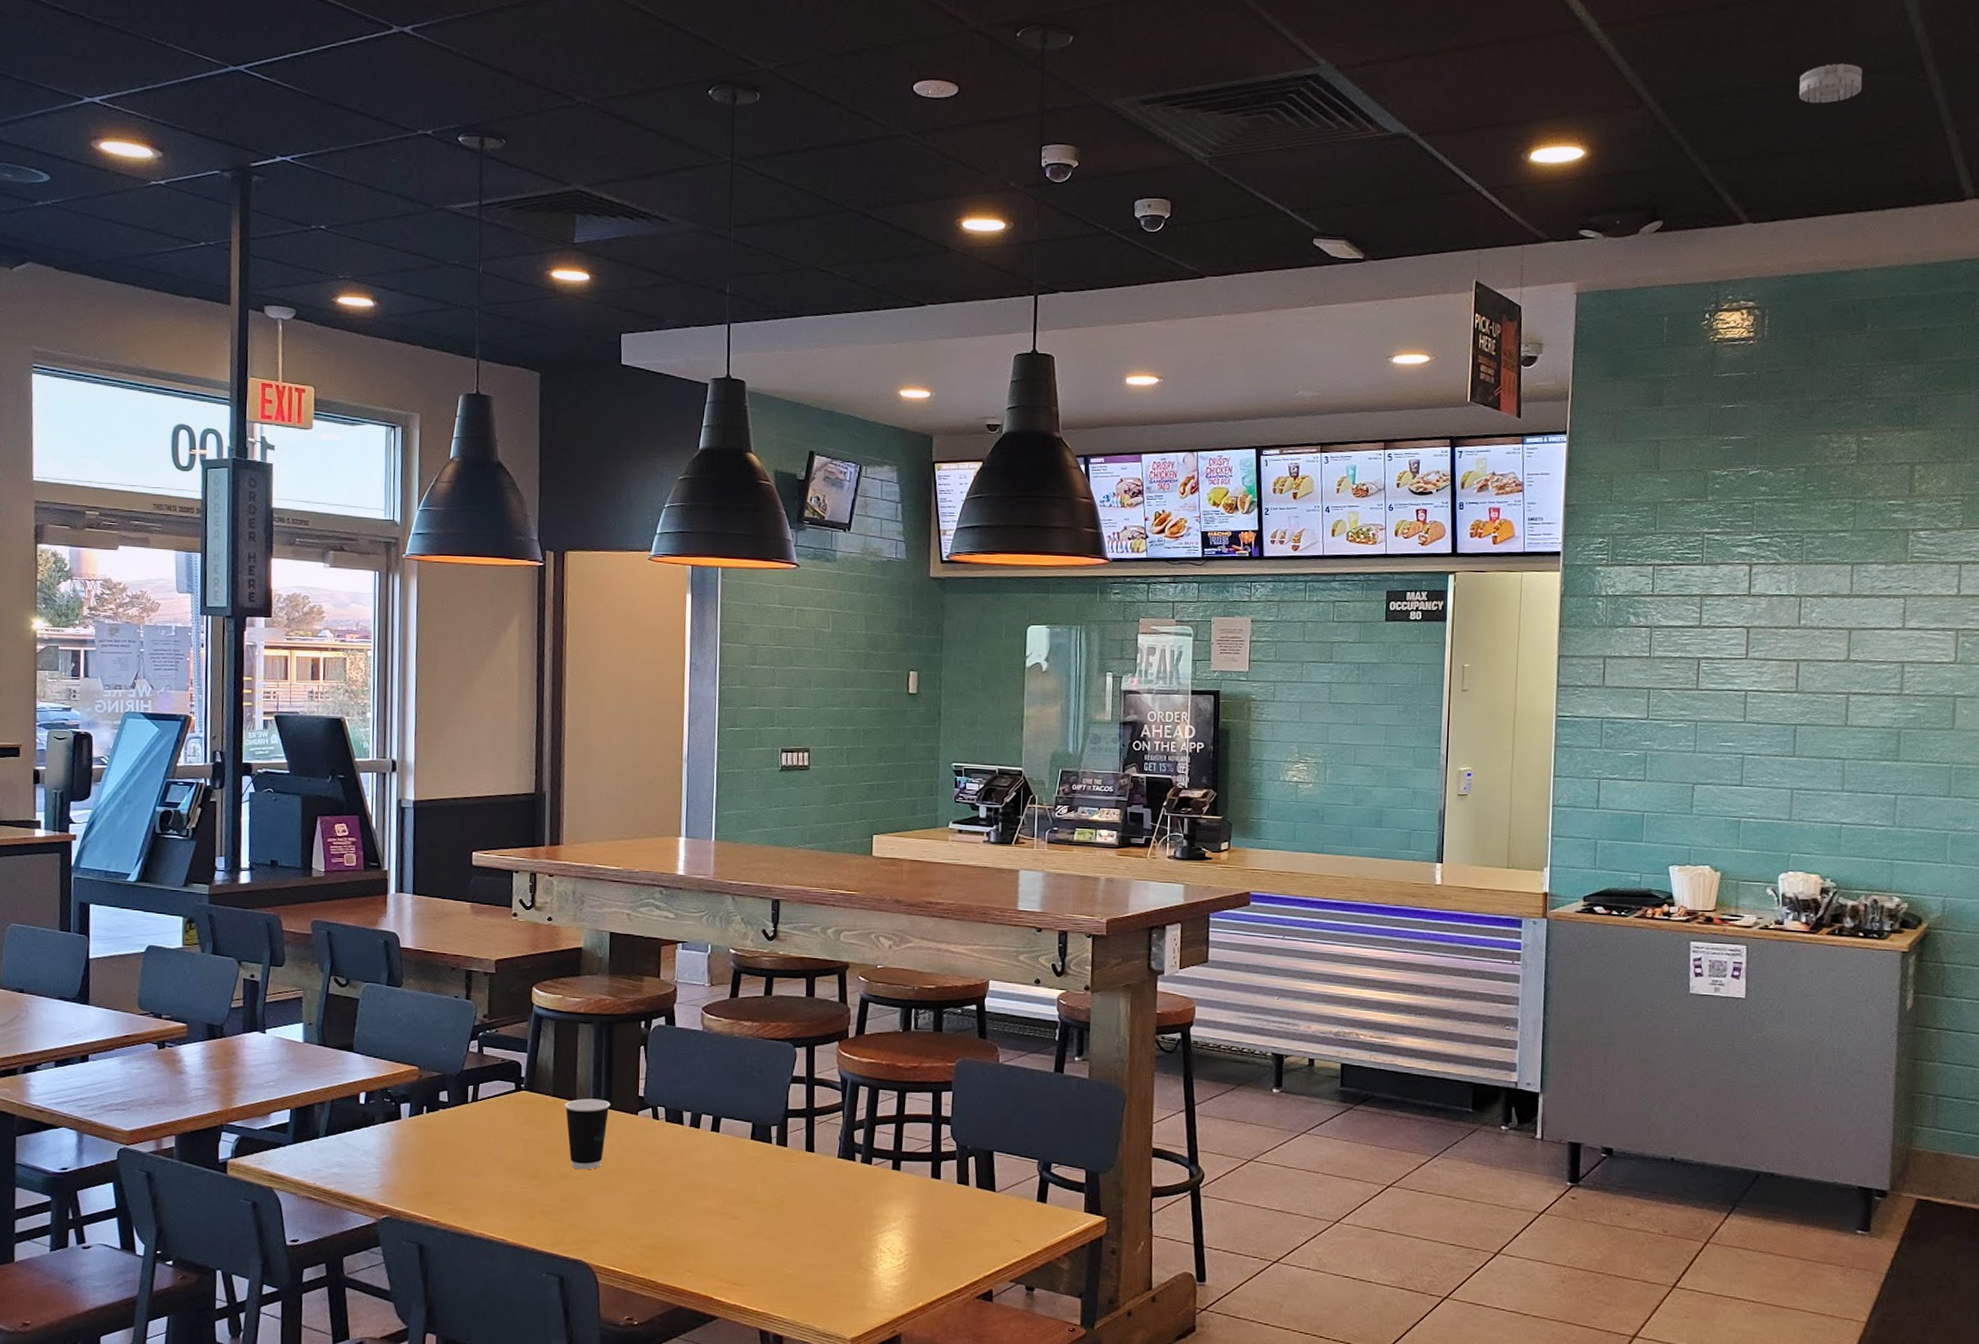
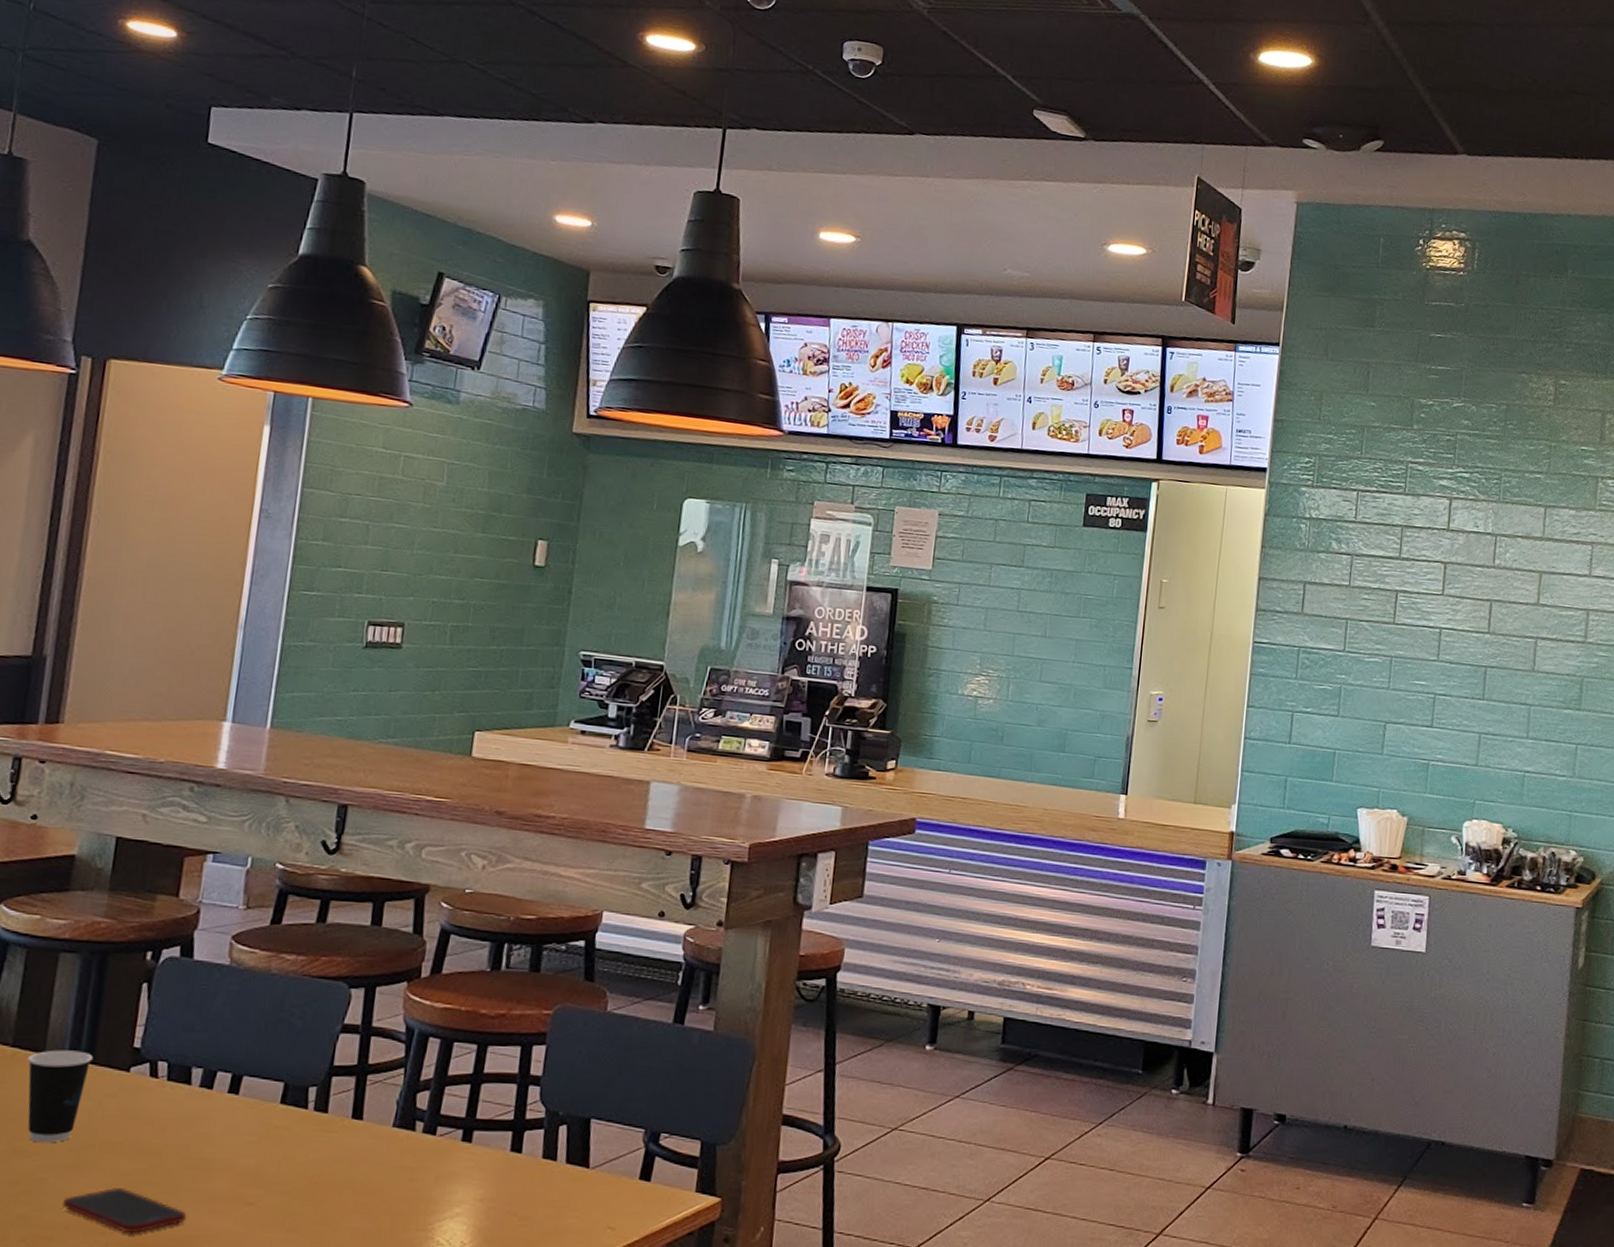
cell phone: none [600,1204,691,1240] -> present [62,1188,187,1234]
smoke detector: present [1799,63,1862,104] -> none [1516,10,1574,48]

